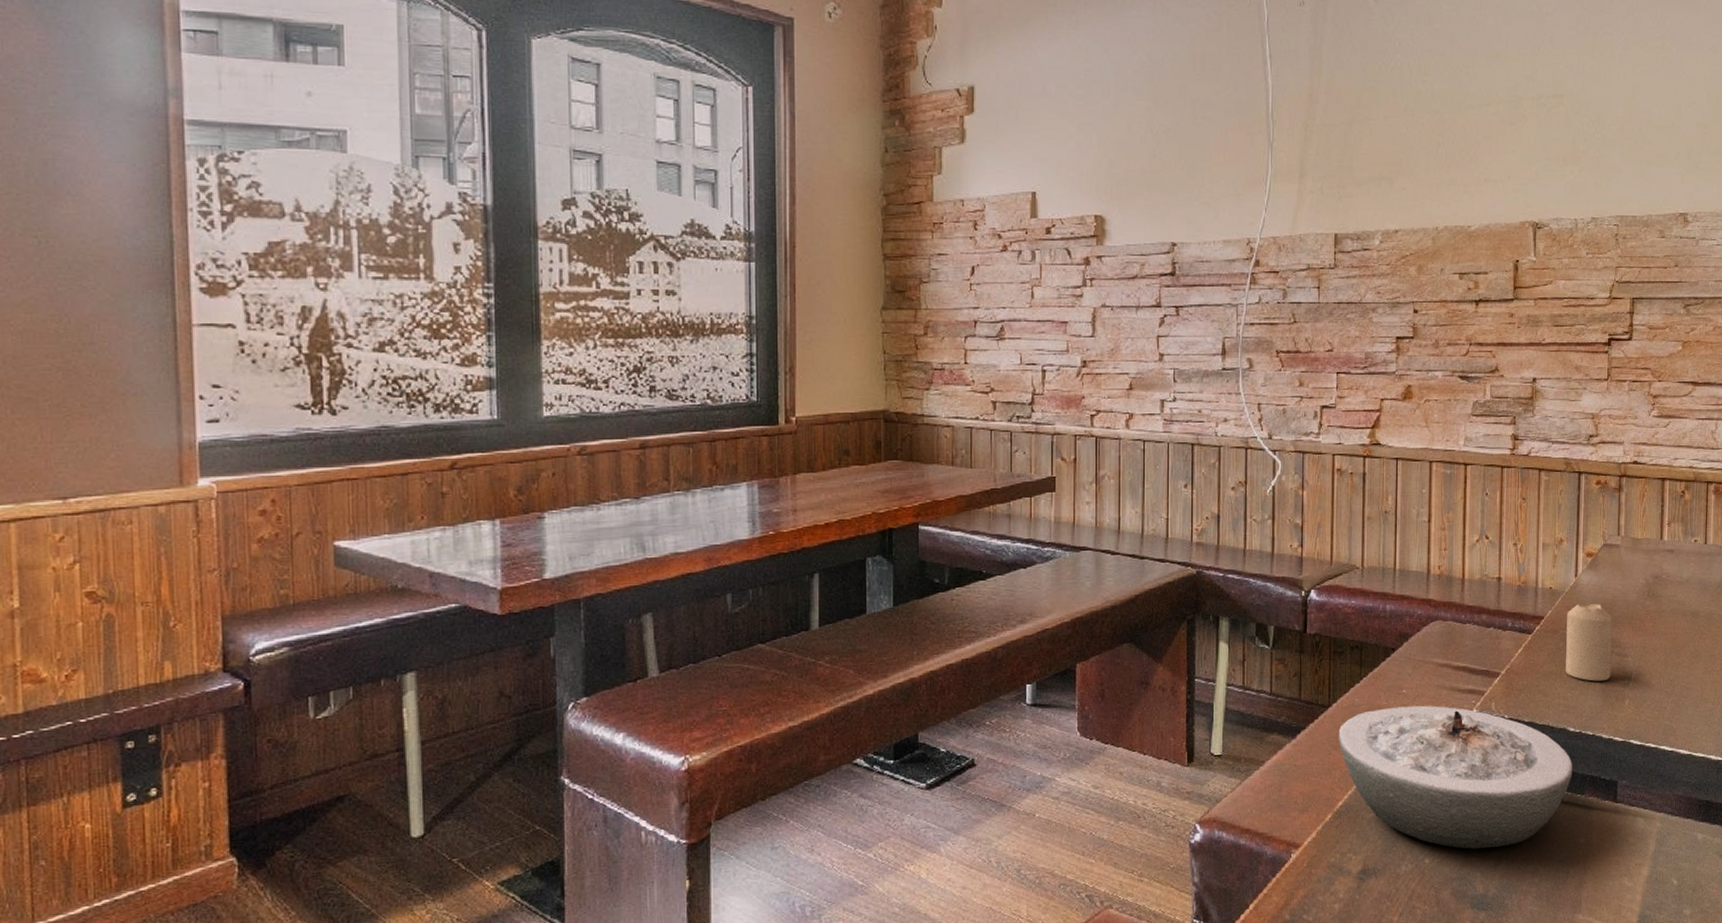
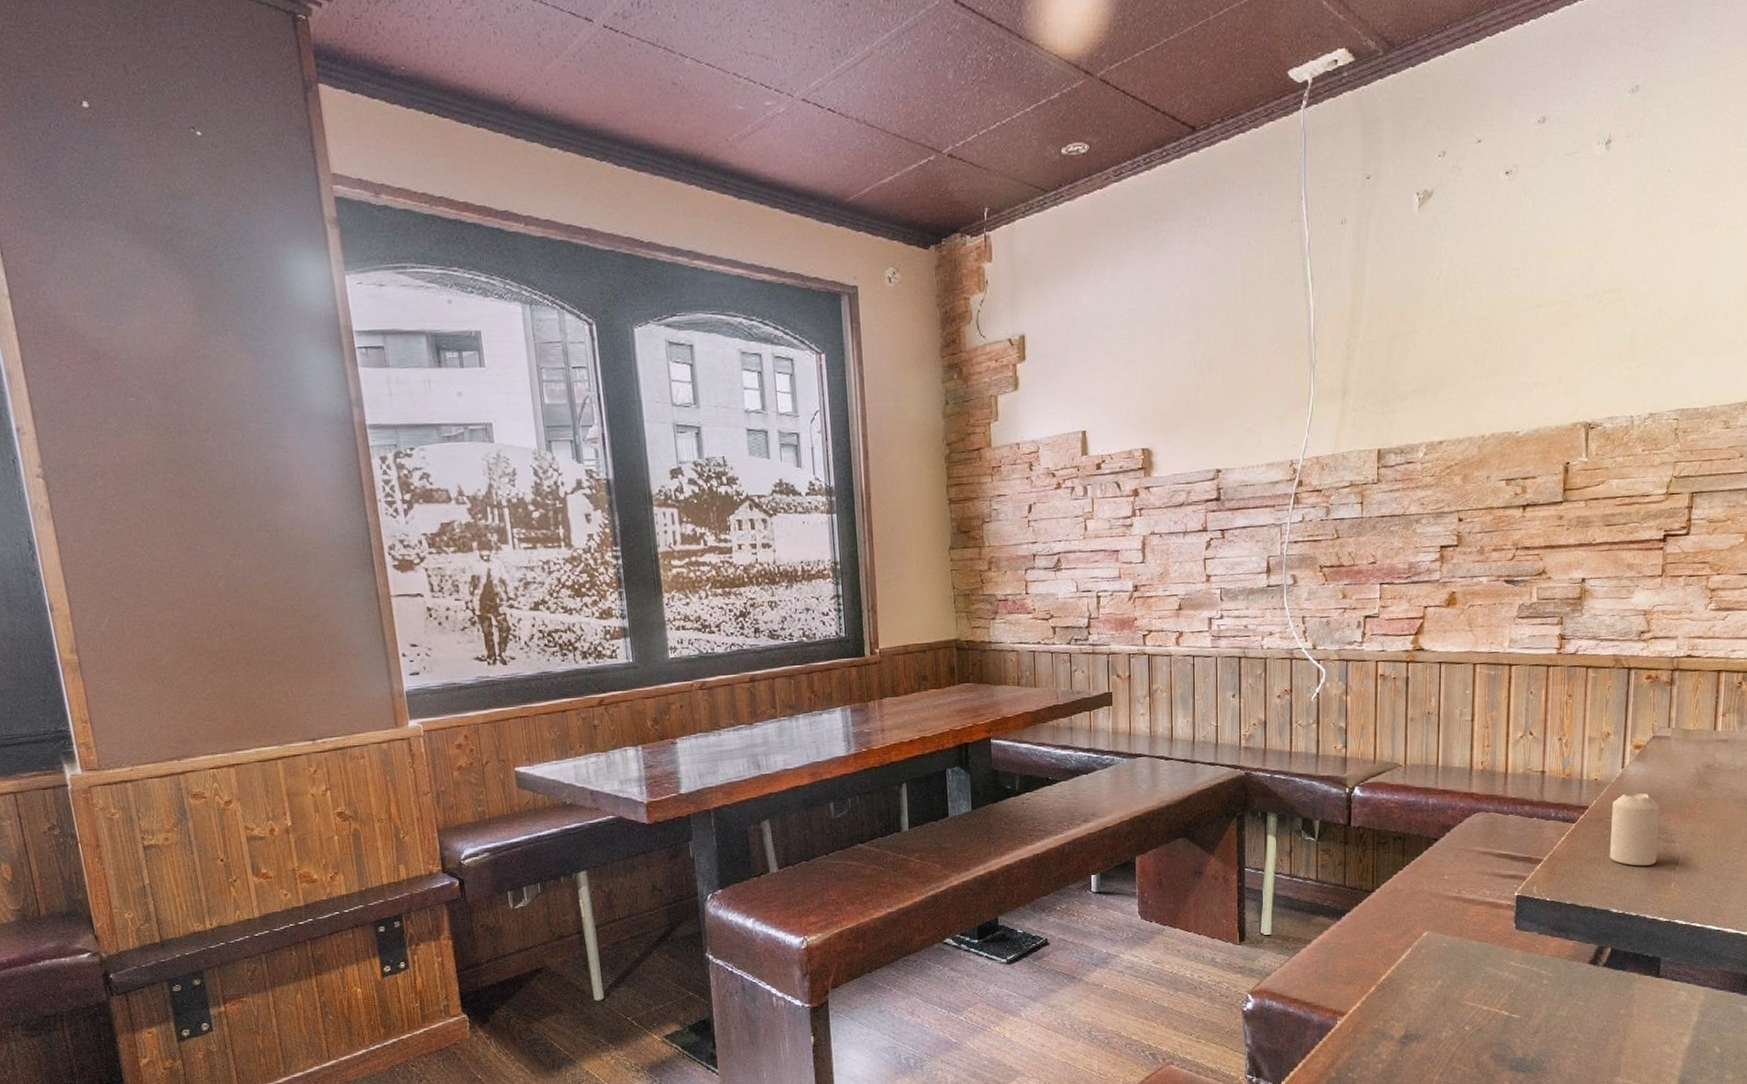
ashtray: present [1338,705,1573,850] -> none [1381,889,1615,1019]

